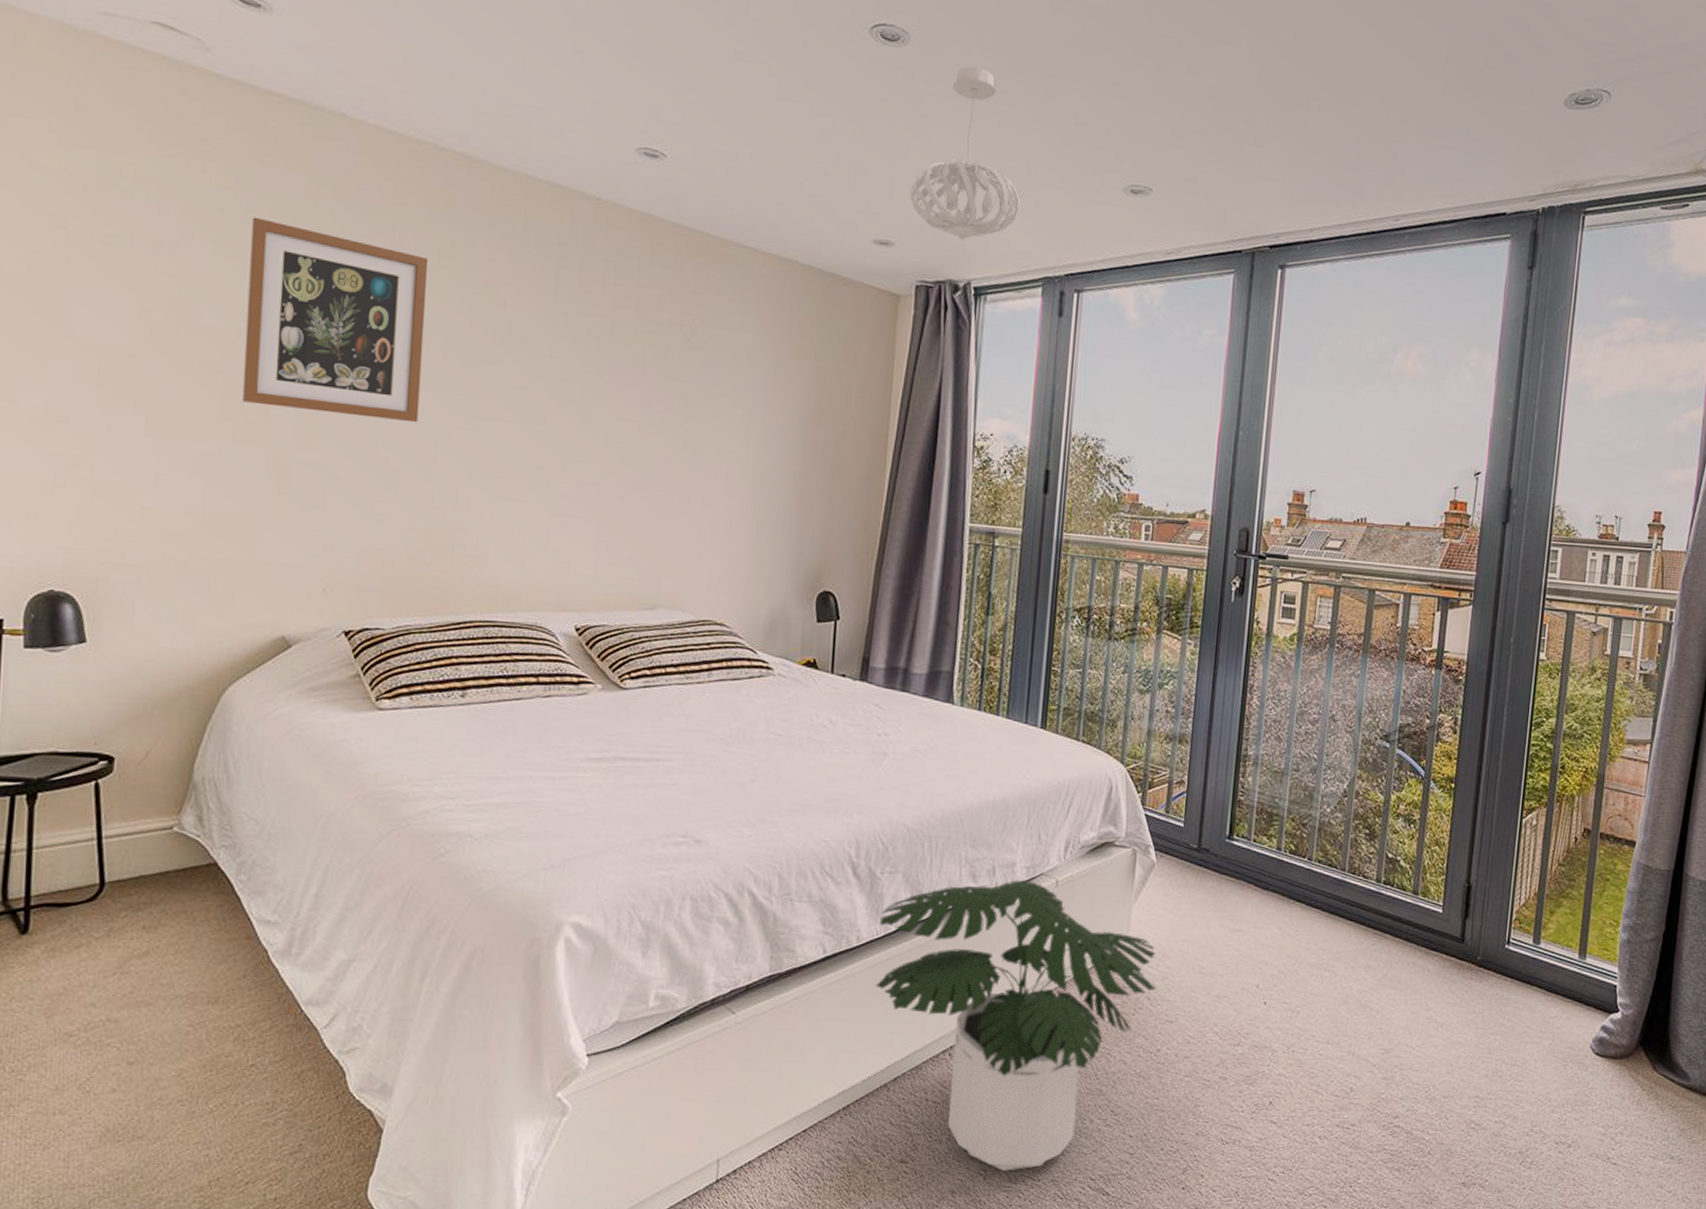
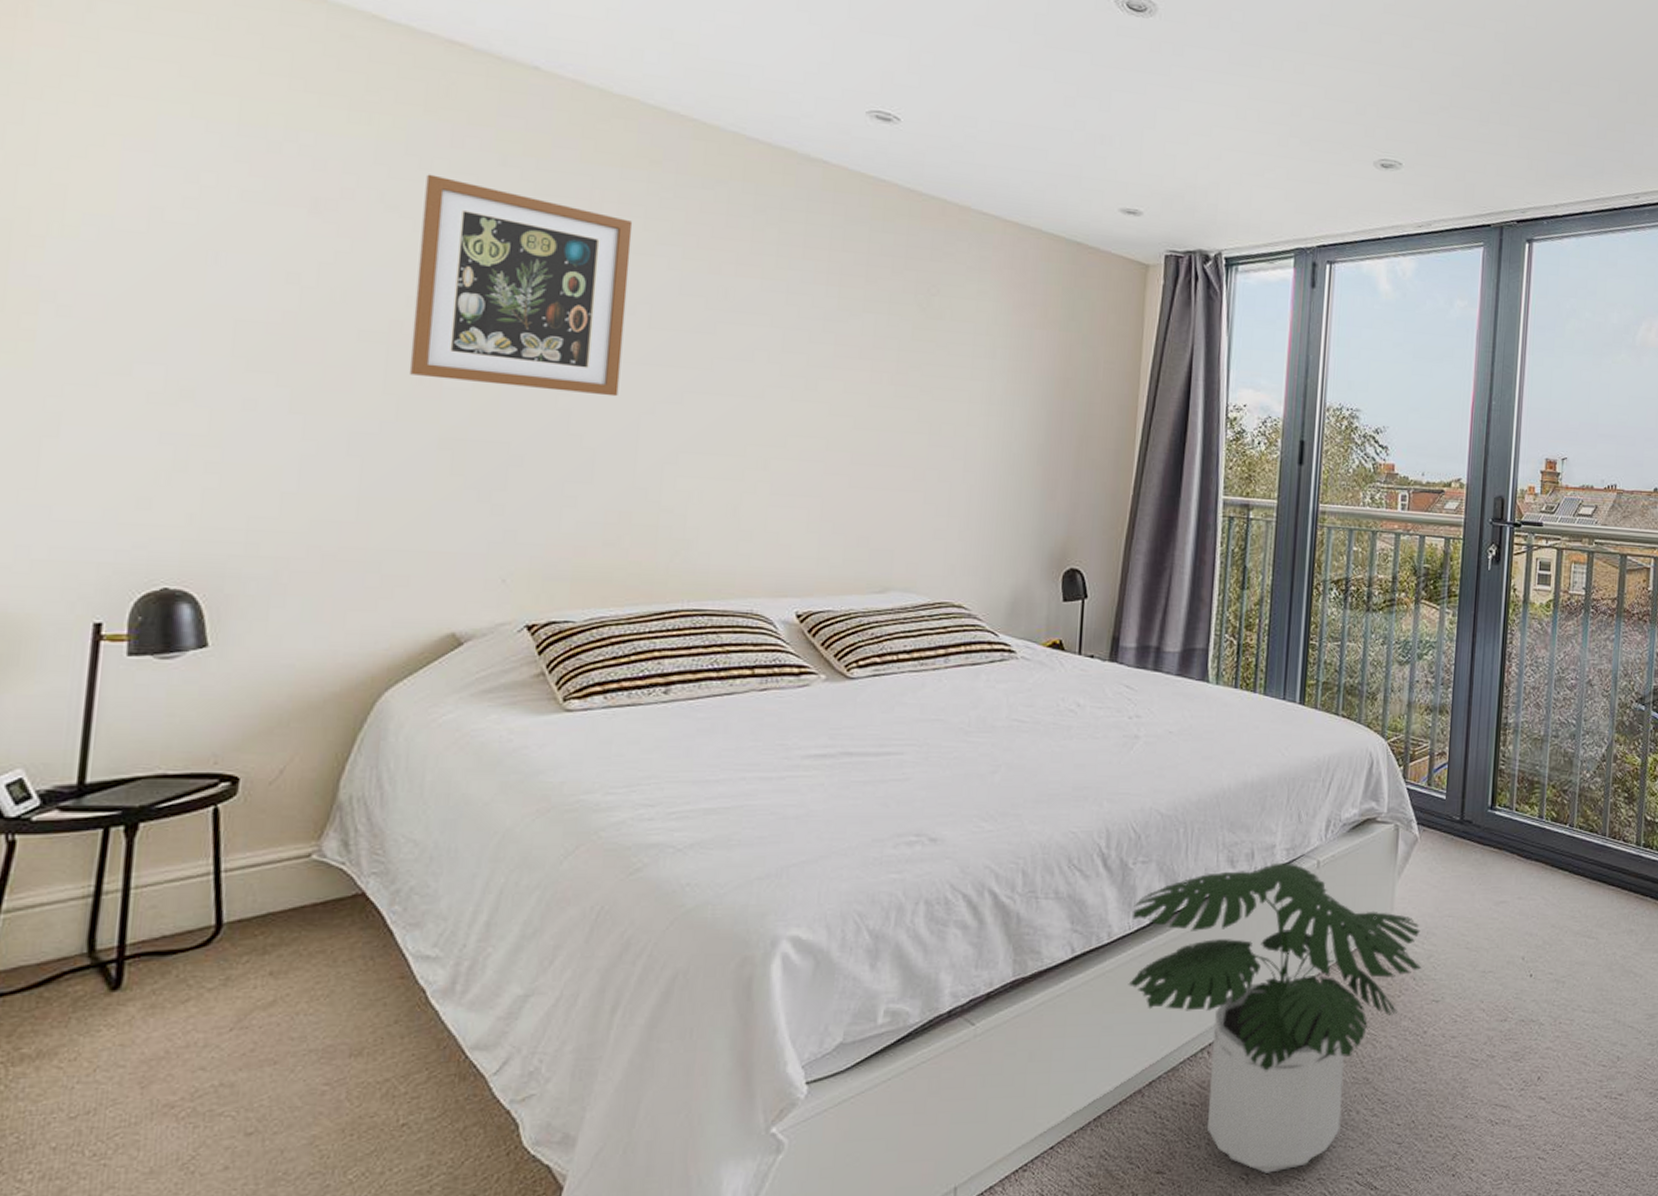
pendant light: present [910,66,1021,240] -> none [1158,39,1271,211]

